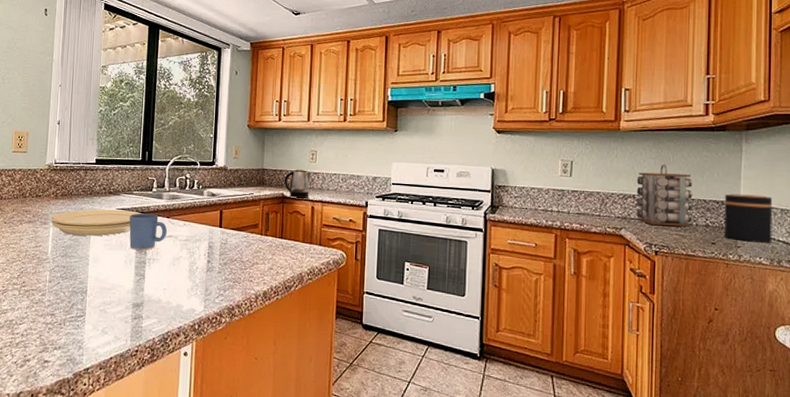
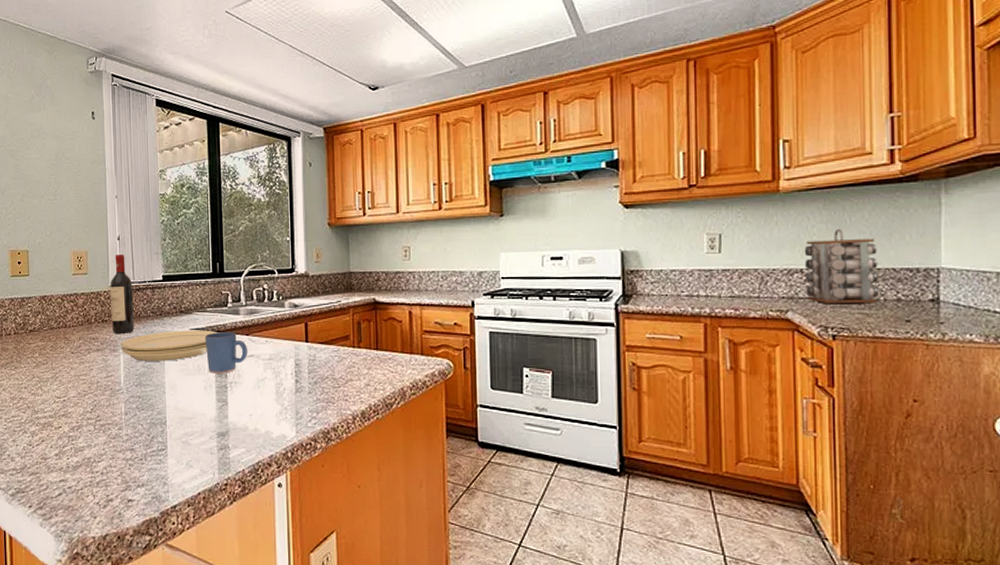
wine bottle: none [44,137,68,209] -> present [110,255,135,333]
kettle: present [284,169,311,199] -> none [374,269,406,303]
cylinder: present [724,193,773,243] -> none [920,257,986,316]

